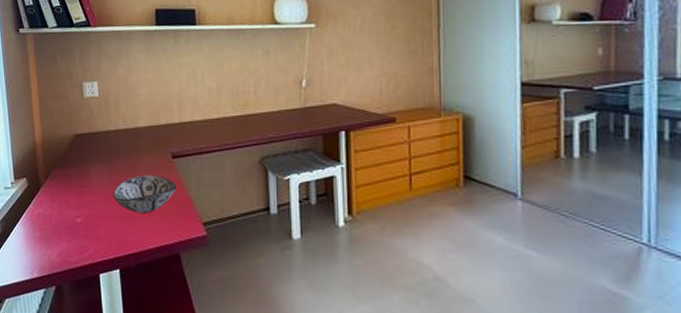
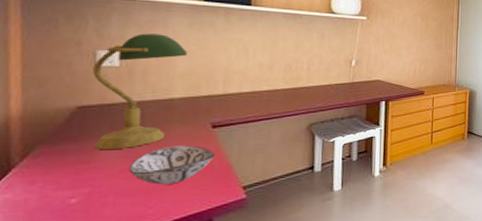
desk lamp: none [82,63,146,176] -> present [93,33,187,151]

